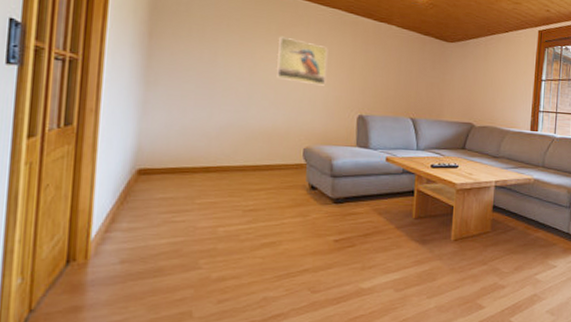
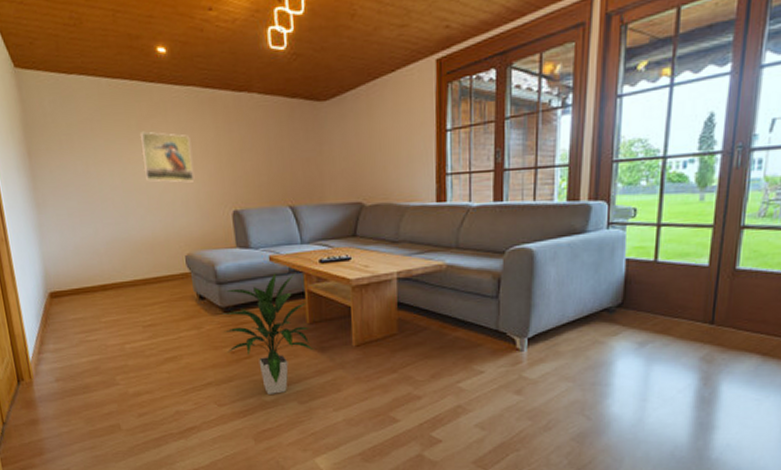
indoor plant: none [330,172,416,282] -> present [223,273,314,394]

